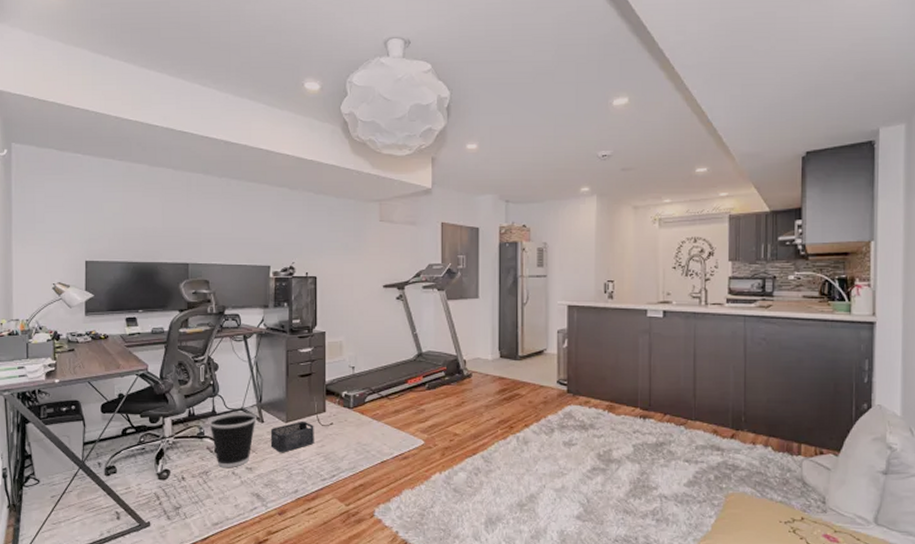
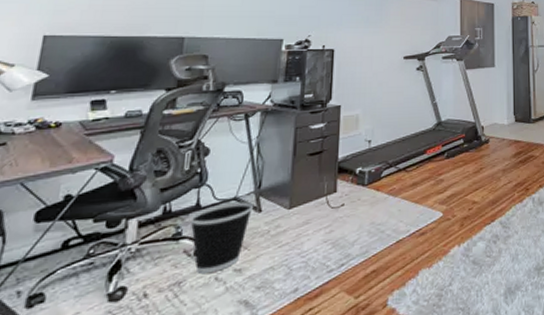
storage bin: present [270,421,314,452] -> none [267,204,322,245]

